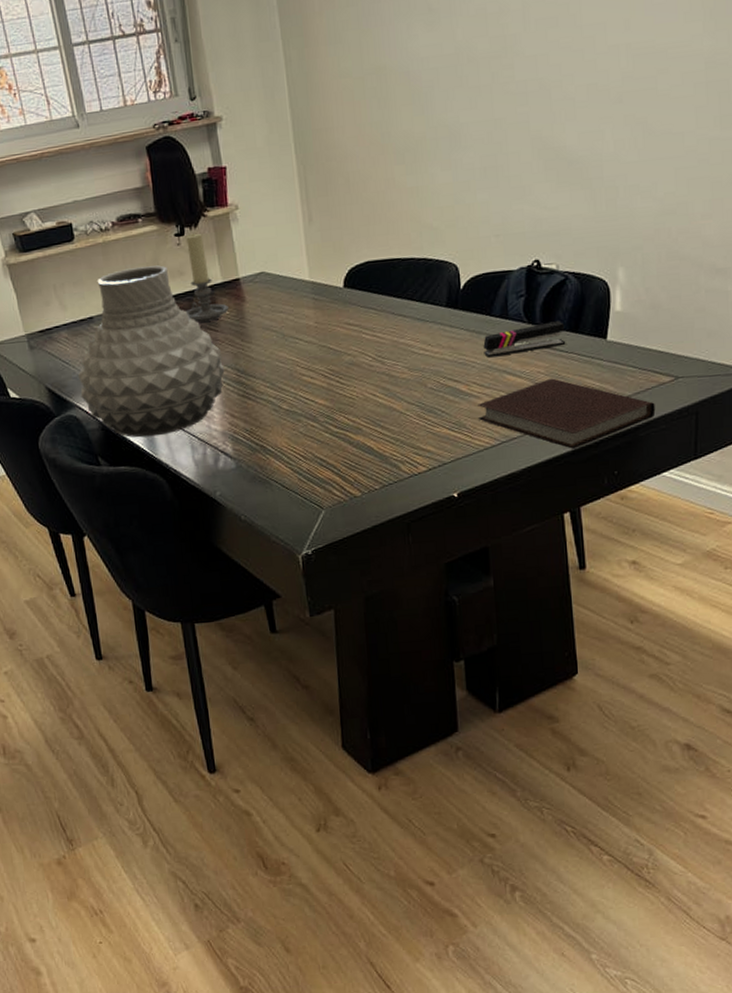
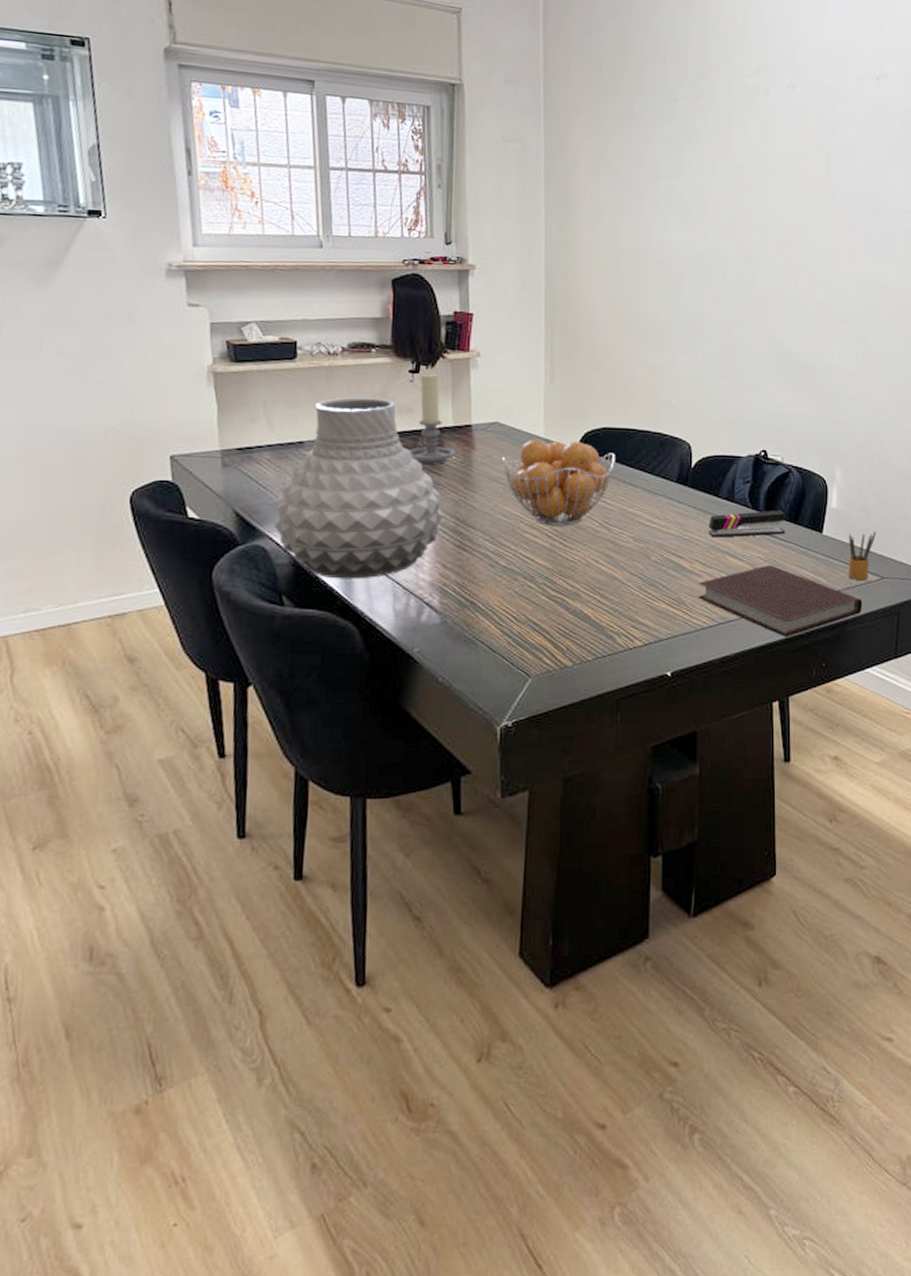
fruit basket: none [271,279,382,366] -> present [501,439,615,526]
pencil box: none [637,328,667,383] -> present [848,530,876,580]

